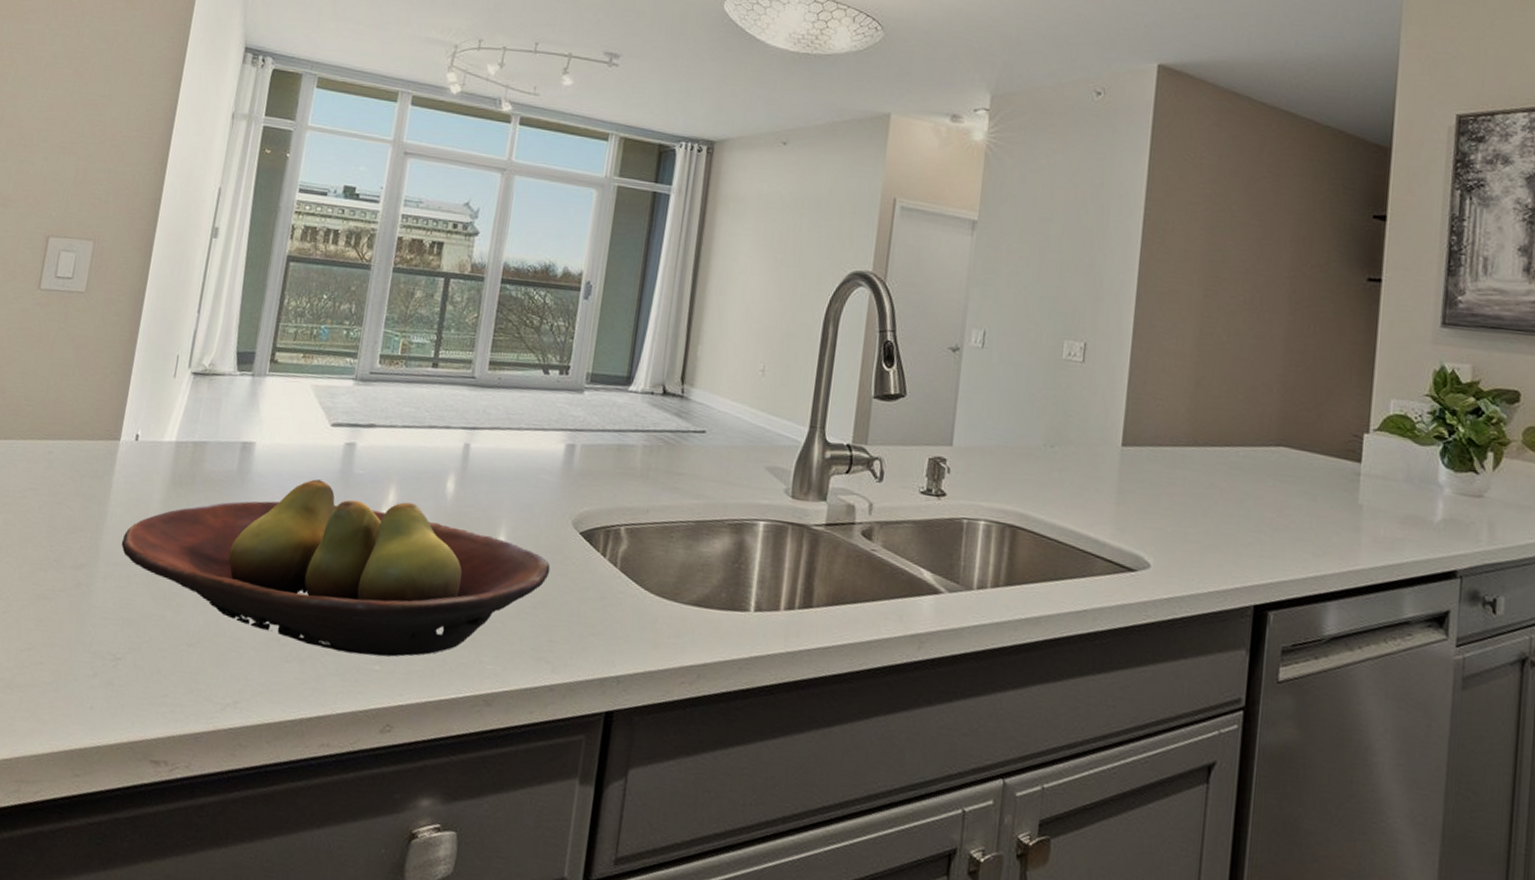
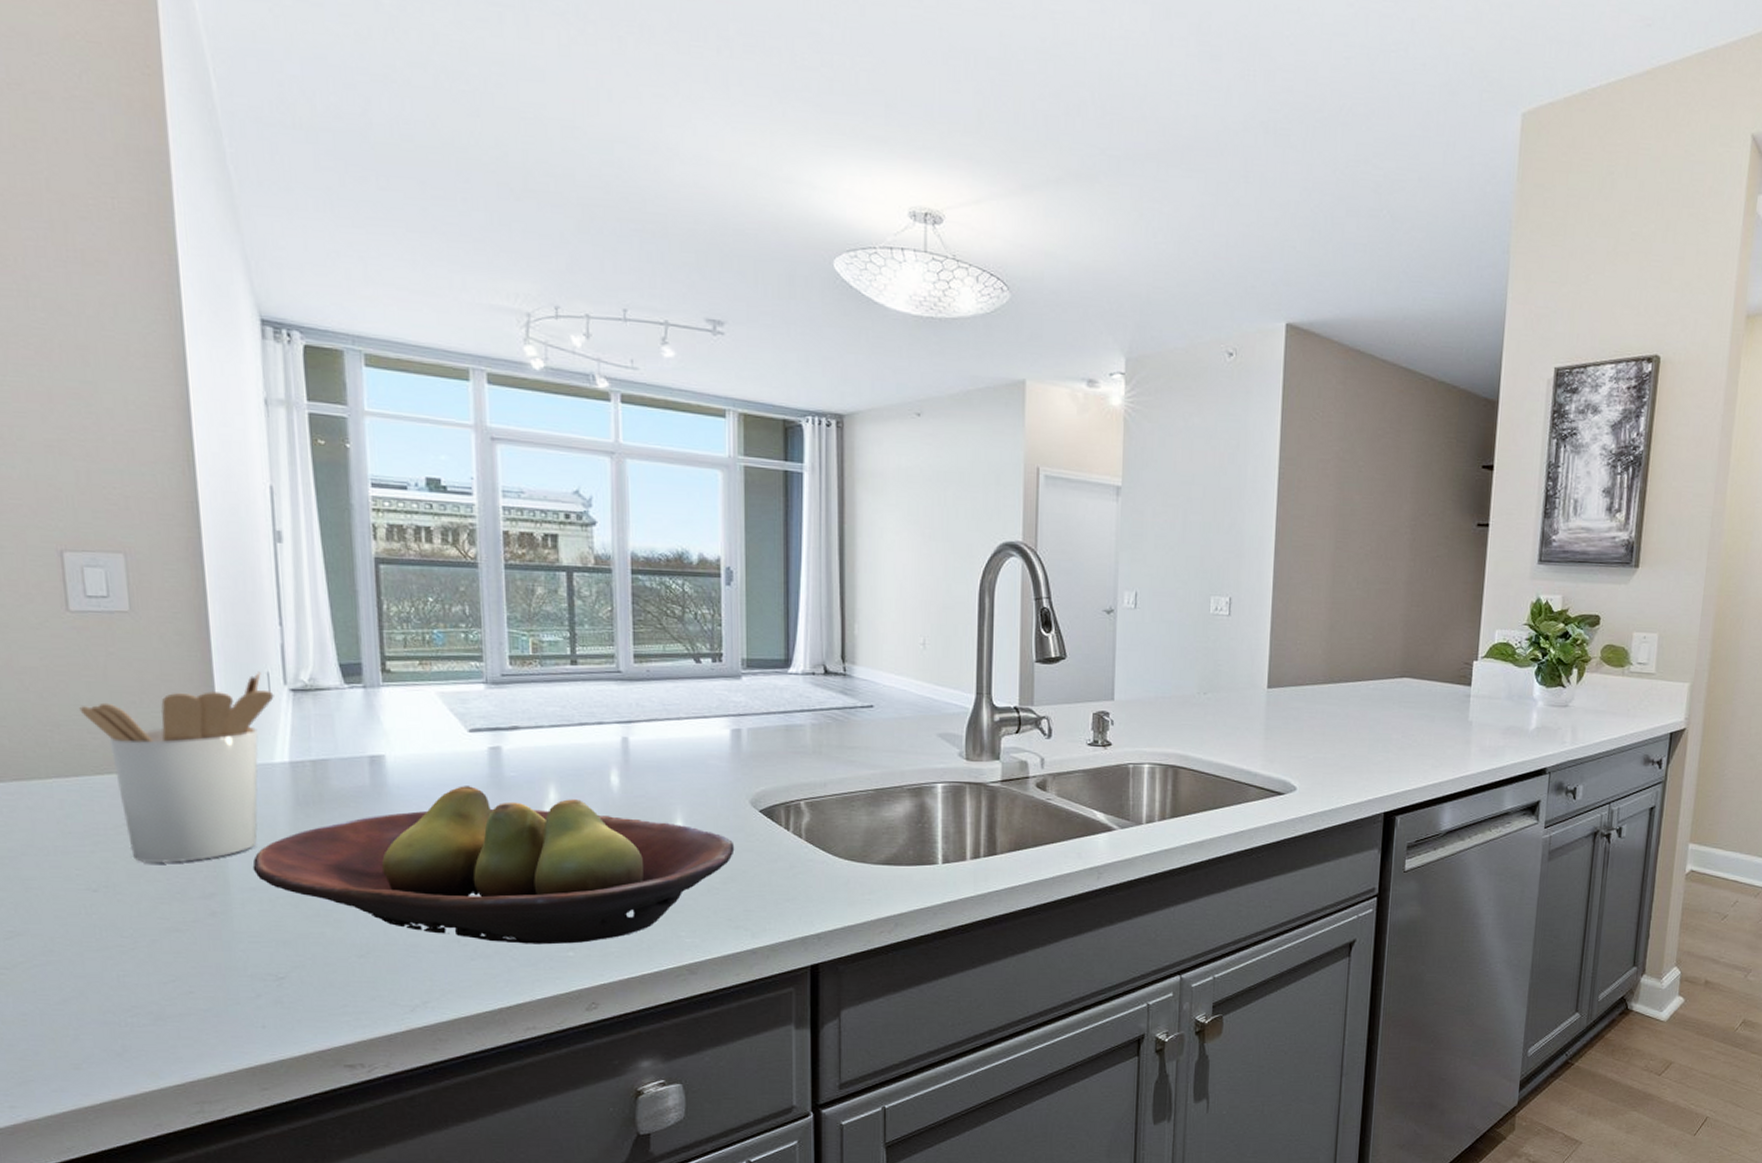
utensil holder: none [24,354,178,531] -> present [79,671,274,864]

